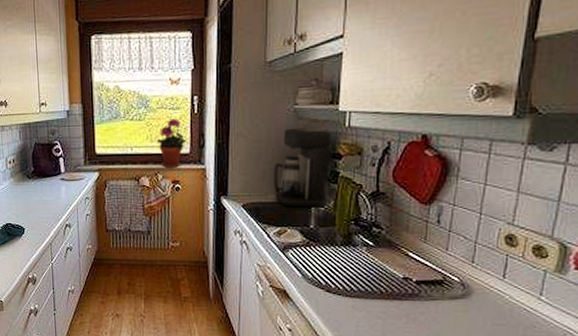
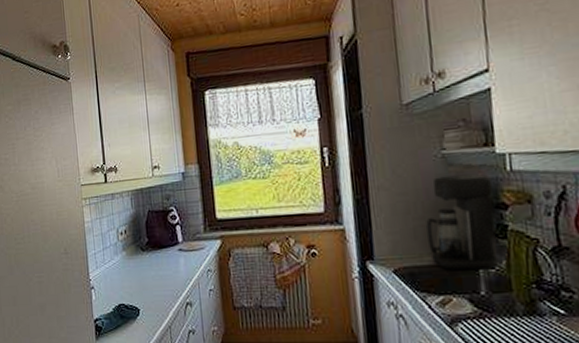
potted plant: present [156,119,187,168] -> none [284,174,320,231]

